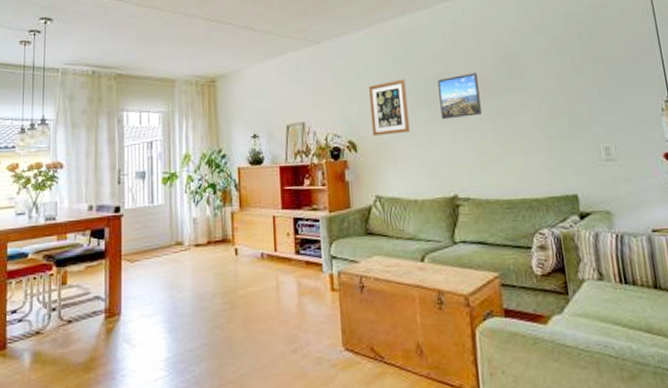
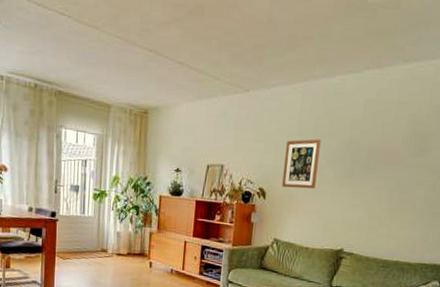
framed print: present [438,73,482,120] -> none [346,143,388,184]

